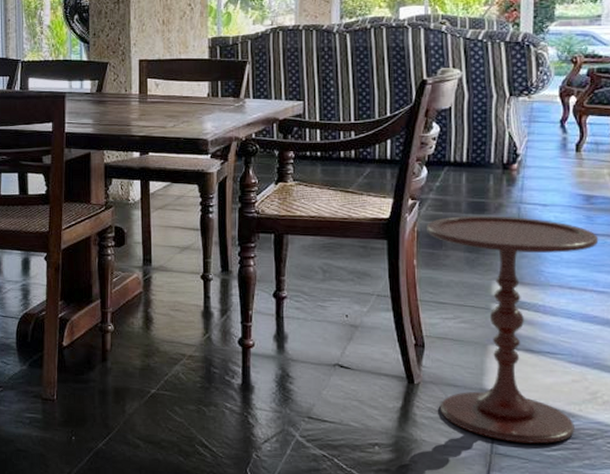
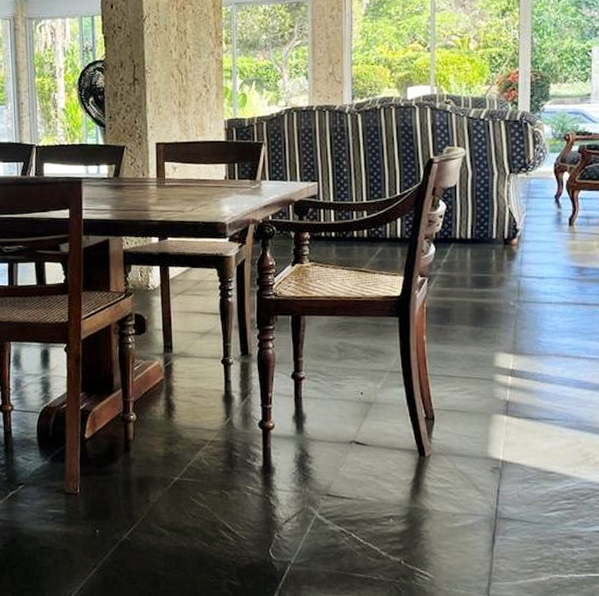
side table: present [425,215,599,444] -> none [434,289,590,506]

